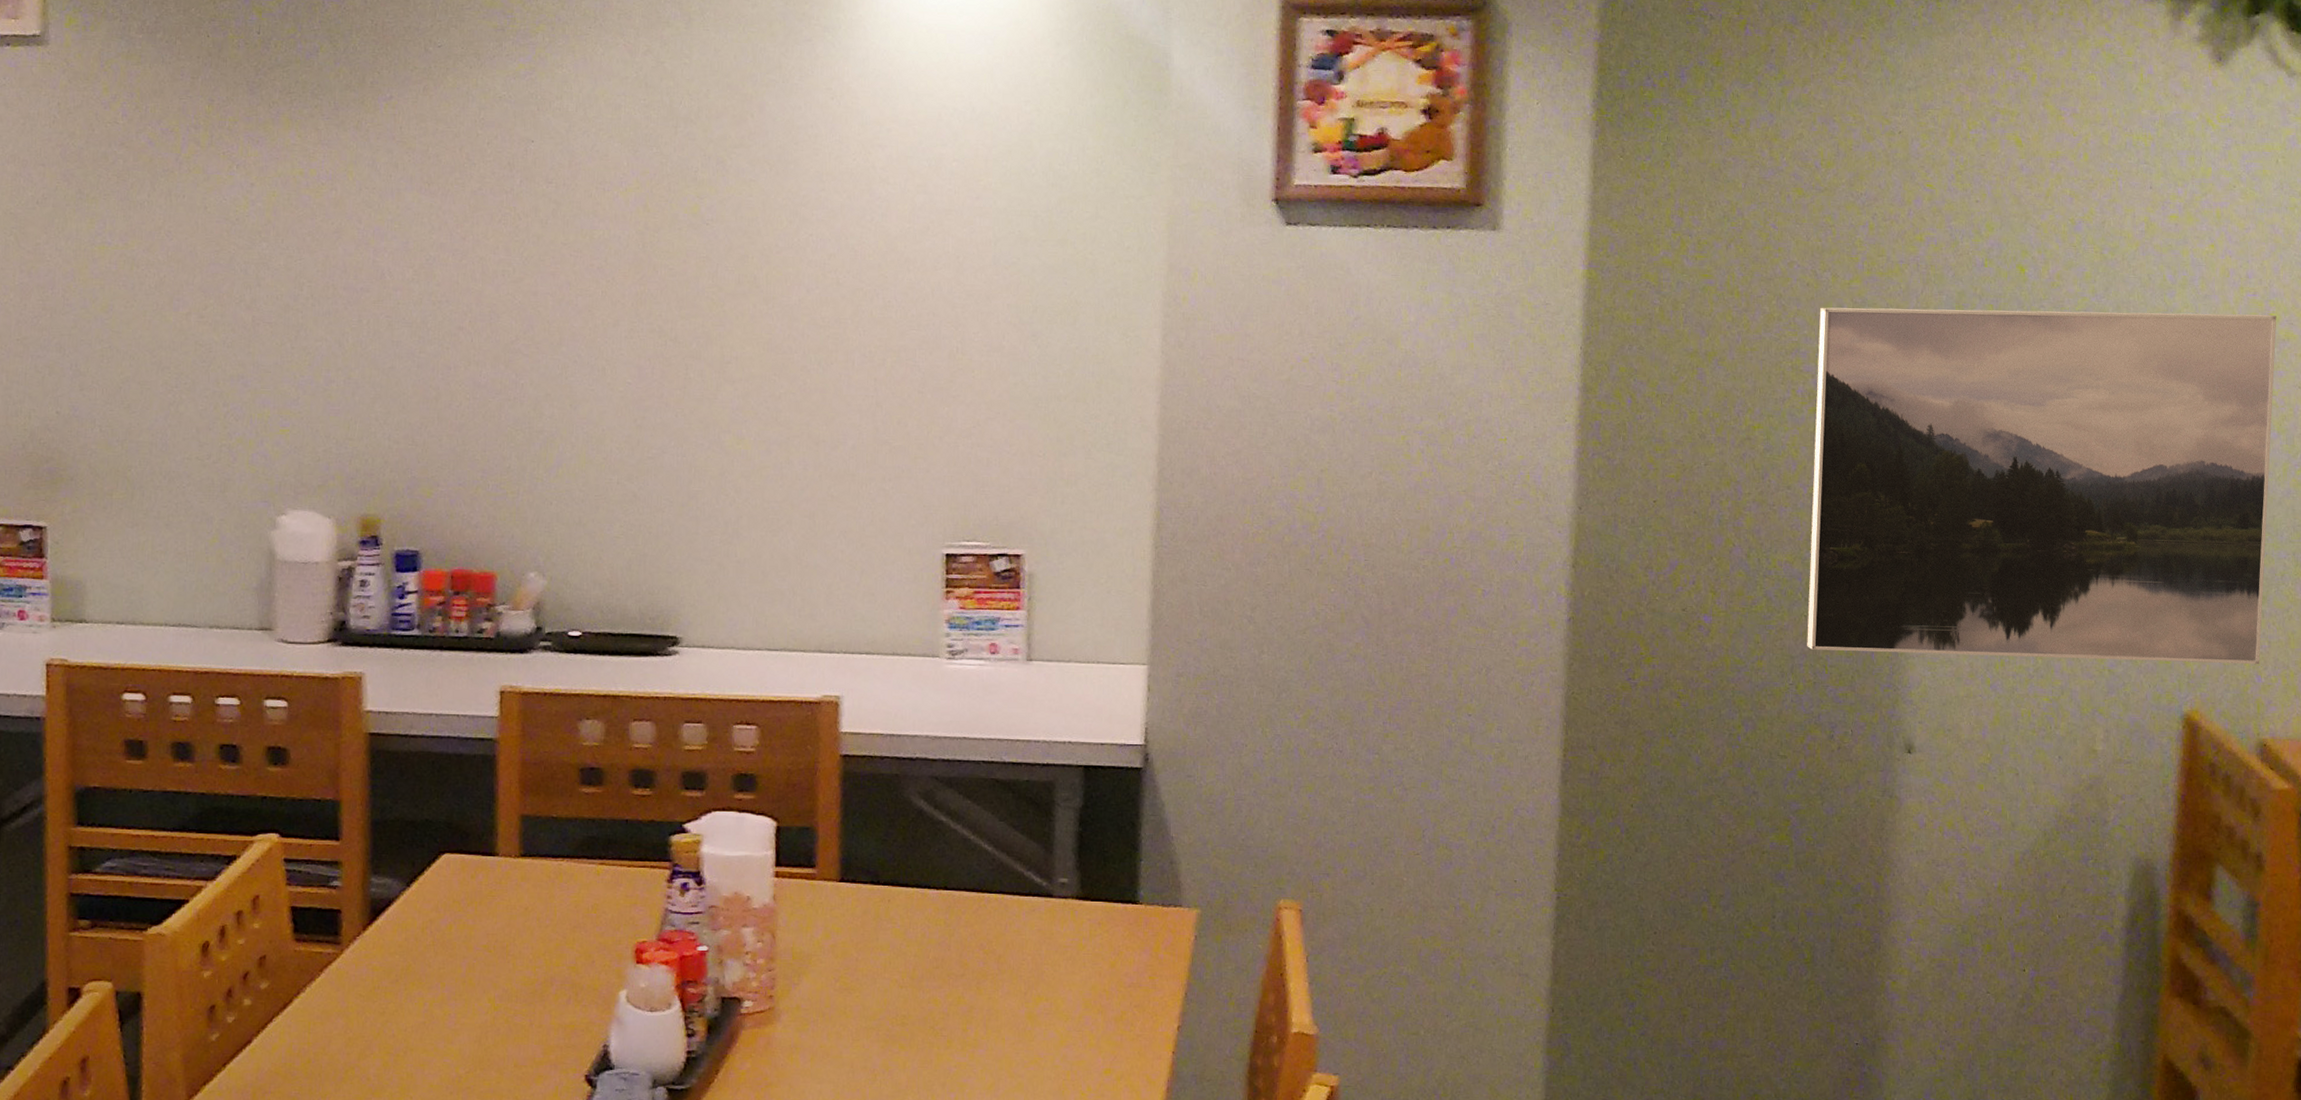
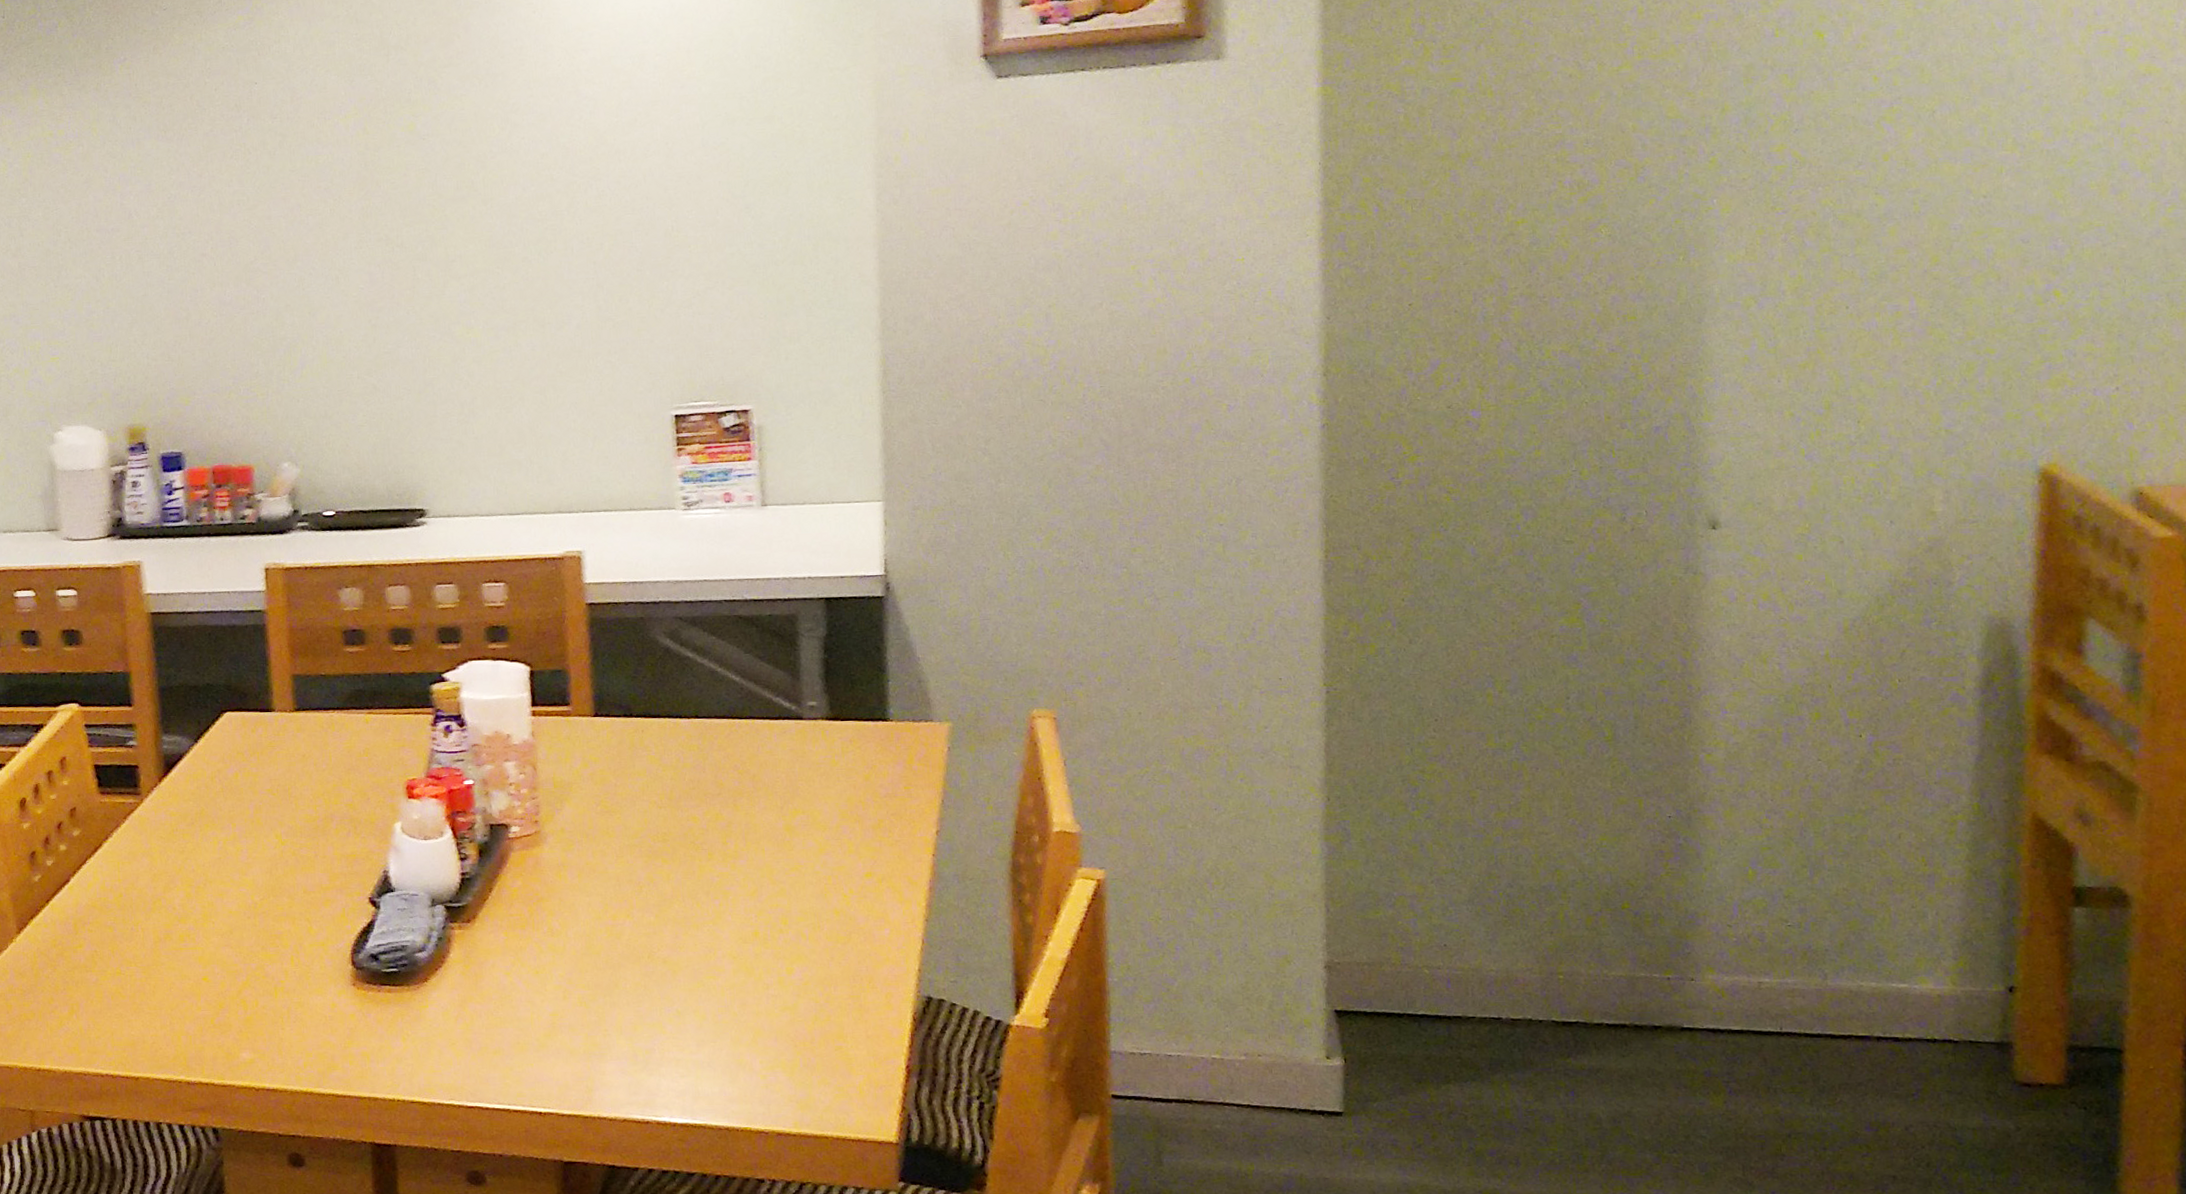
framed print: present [1807,307,2277,665] -> none [1585,50,2135,435]

